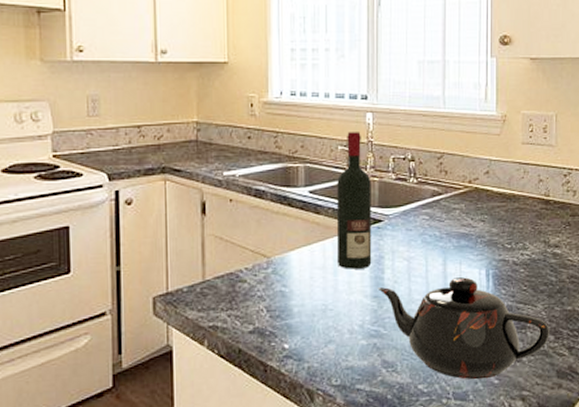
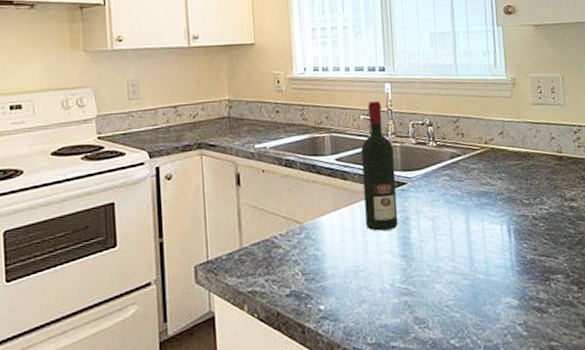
teapot: present [377,277,549,380] -> none [405,233,573,333]

